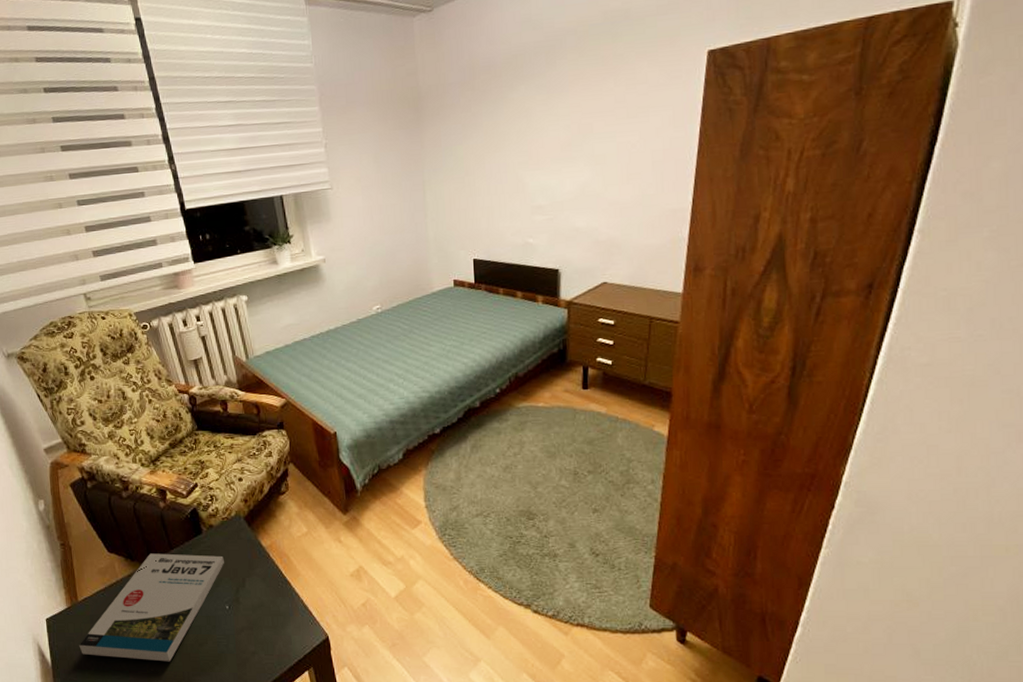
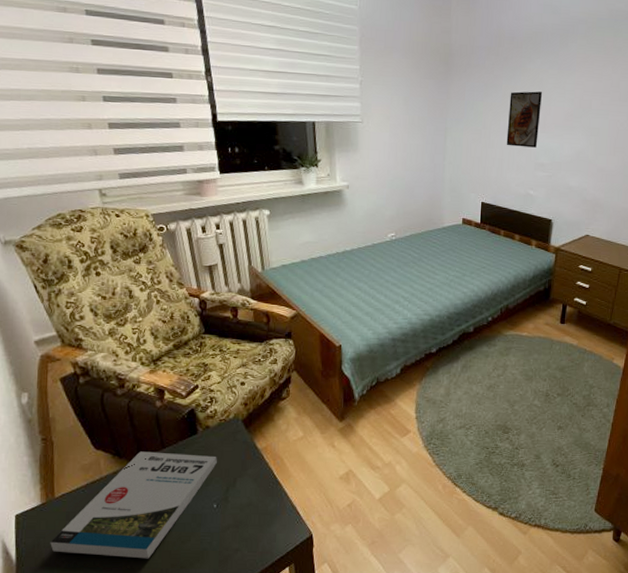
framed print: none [493,123,532,191] -> present [506,91,542,148]

